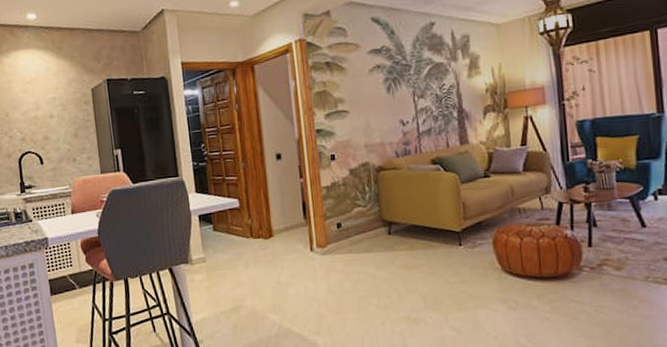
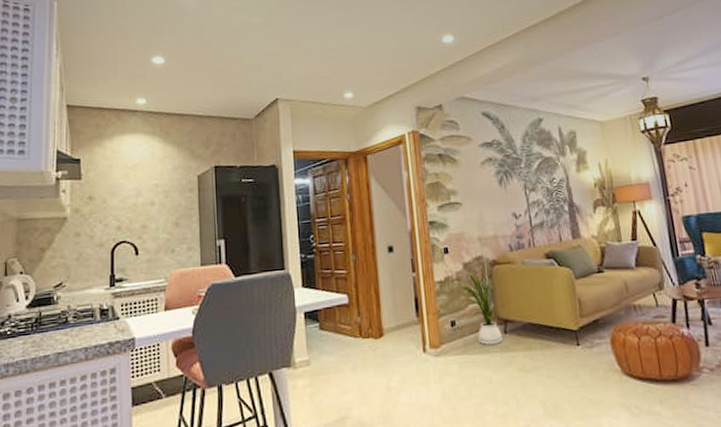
house plant: none [346,179,387,245] -> present [459,274,503,345]

